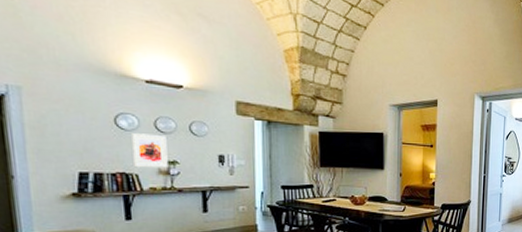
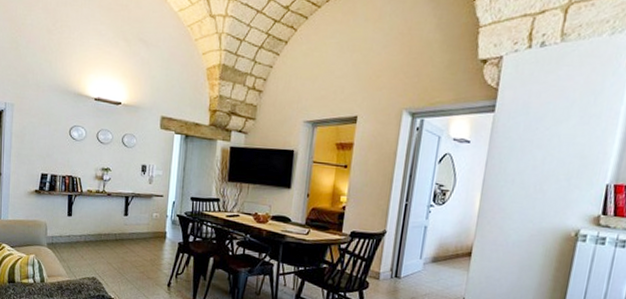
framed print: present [131,133,168,169] -> none [77,143,104,174]

